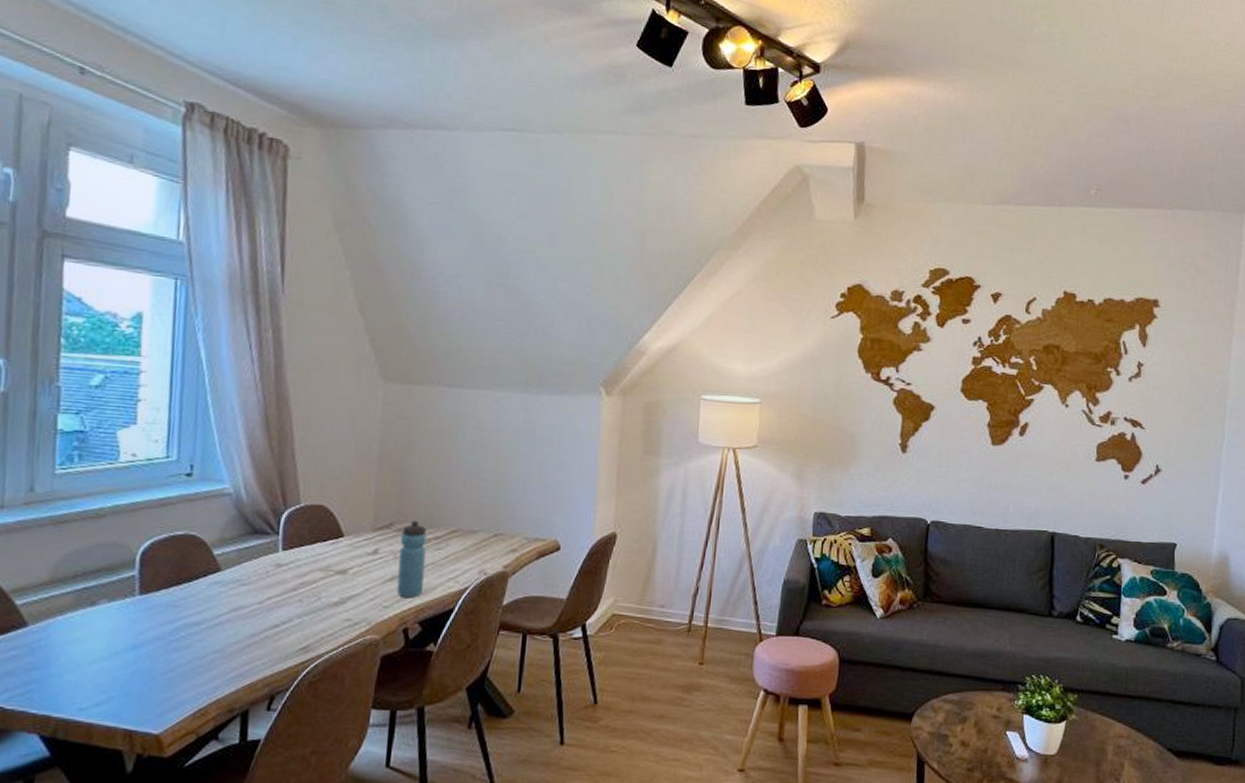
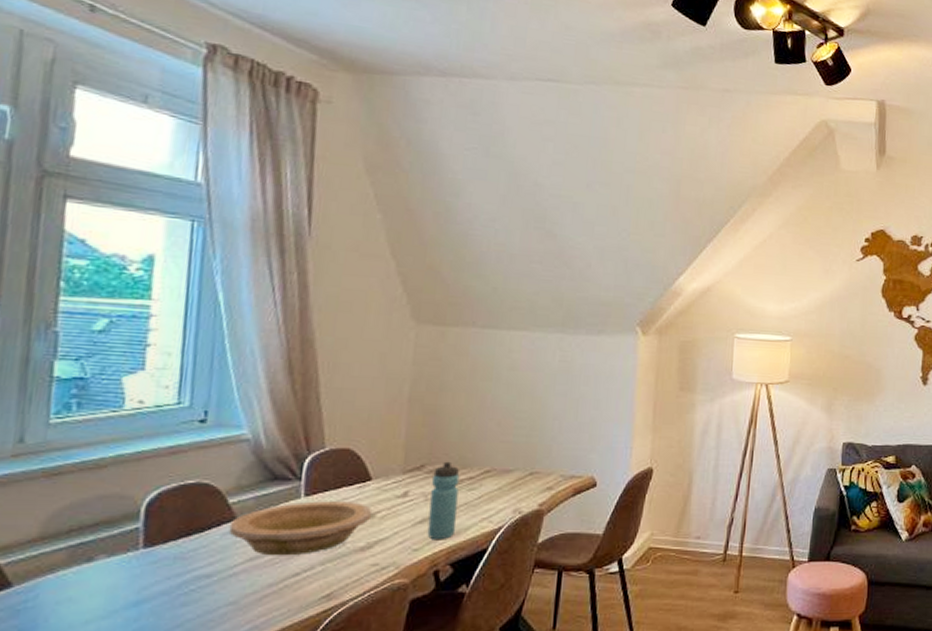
bowl: none [214,555,345,608] -> present [228,501,373,556]

